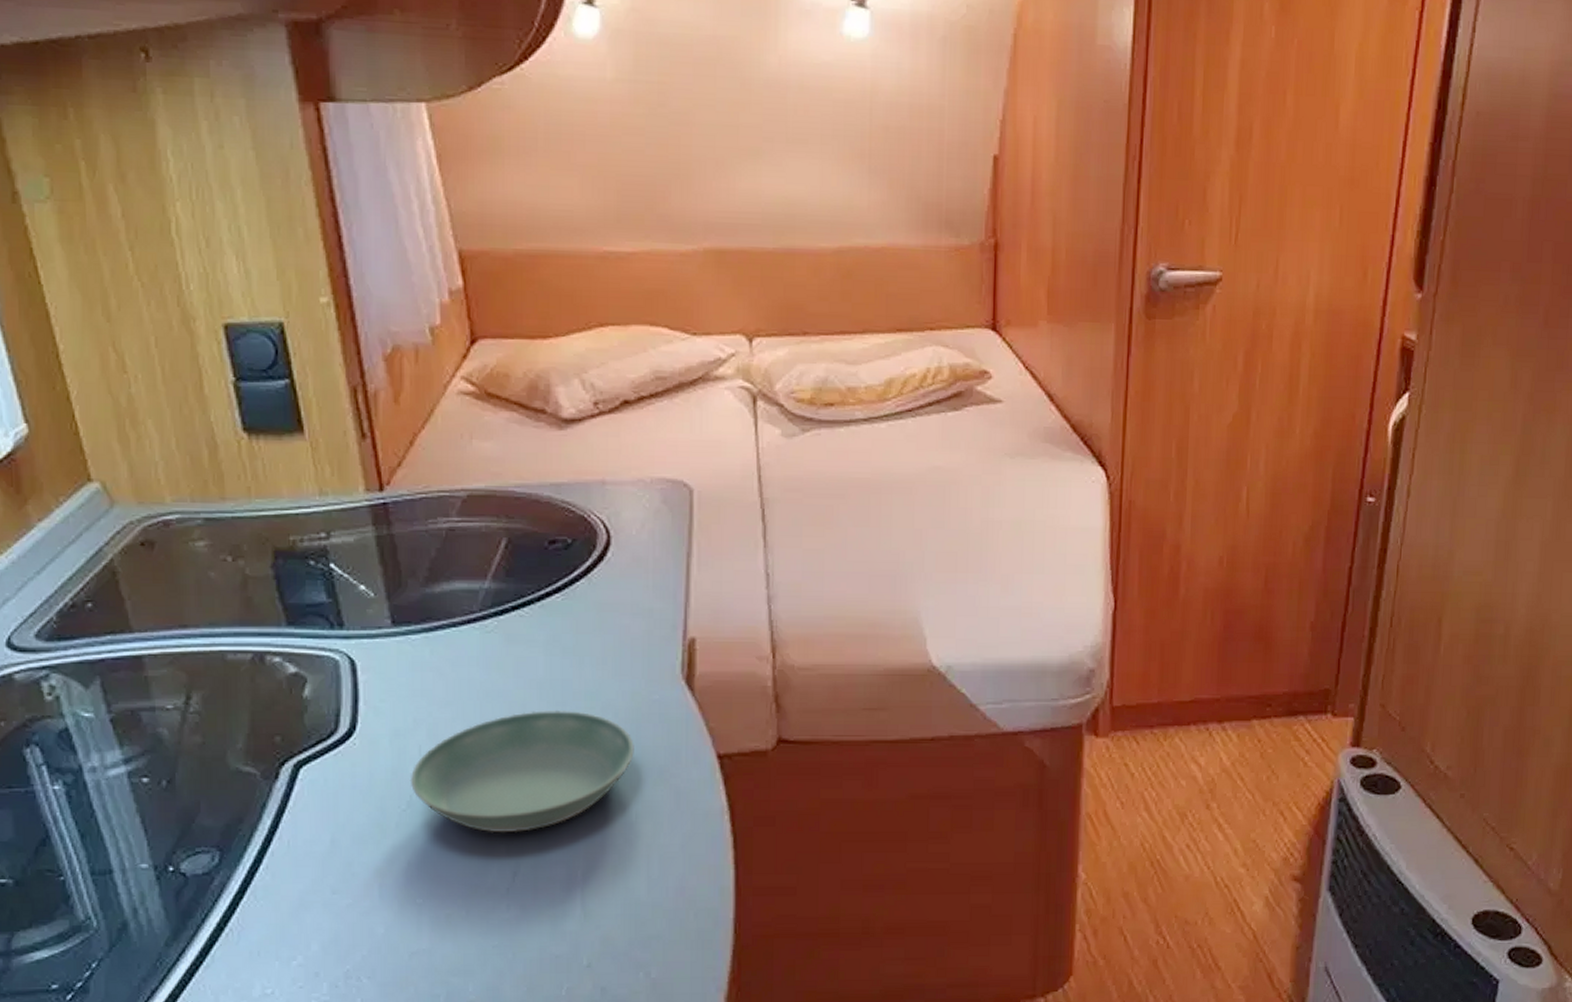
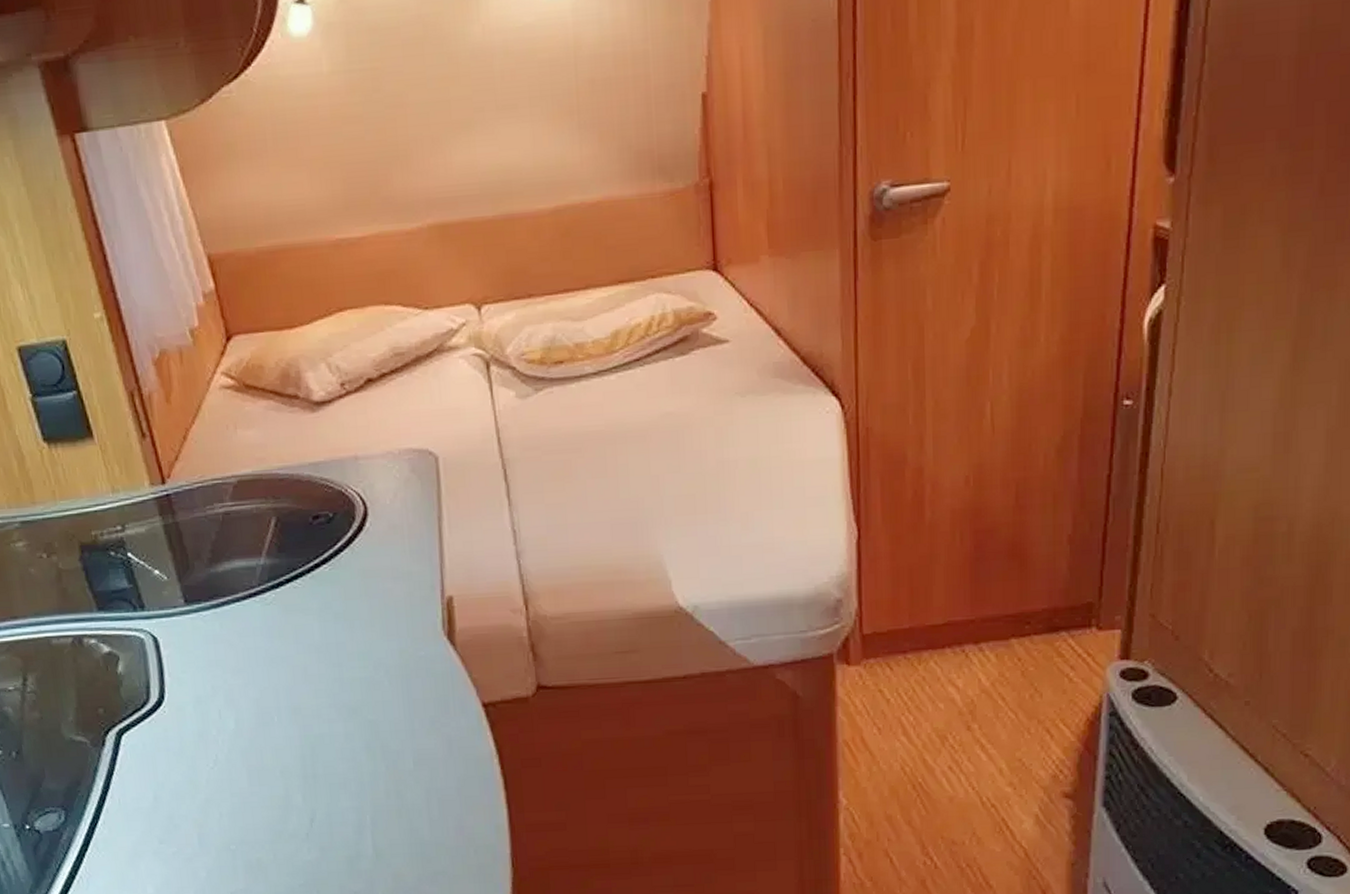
saucer: present [410,709,634,833] -> none [214,670,407,785]

